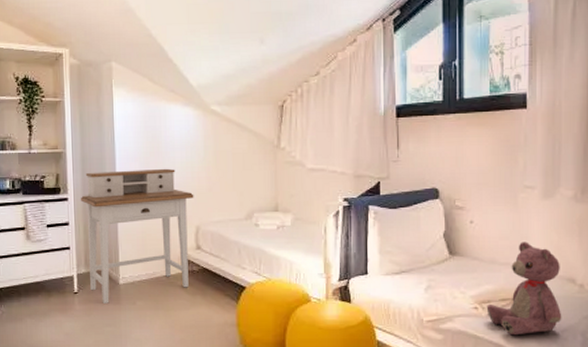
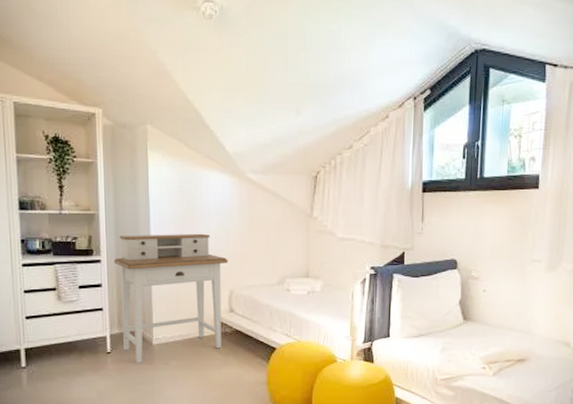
teddy bear: present [486,242,562,336] -> none [493,309,558,392]

